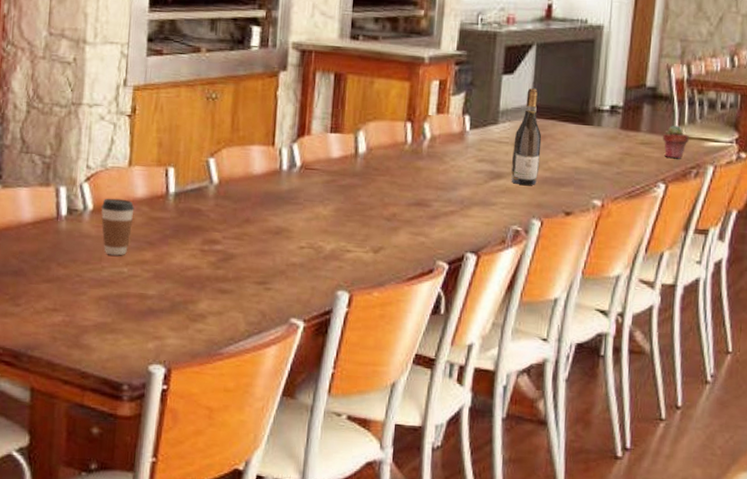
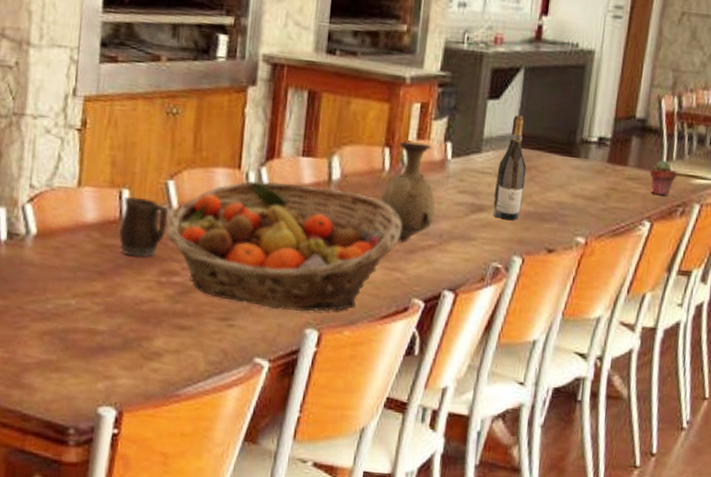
coffee cup: present [101,198,135,256] -> none [46,221,84,287]
mug: none [165,174,209,228] -> present [118,197,168,257]
fruit basket: none [207,156,425,275] -> present [165,180,402,312]
vase: none [403,116,456,209] -> present [380,141,436,242]

